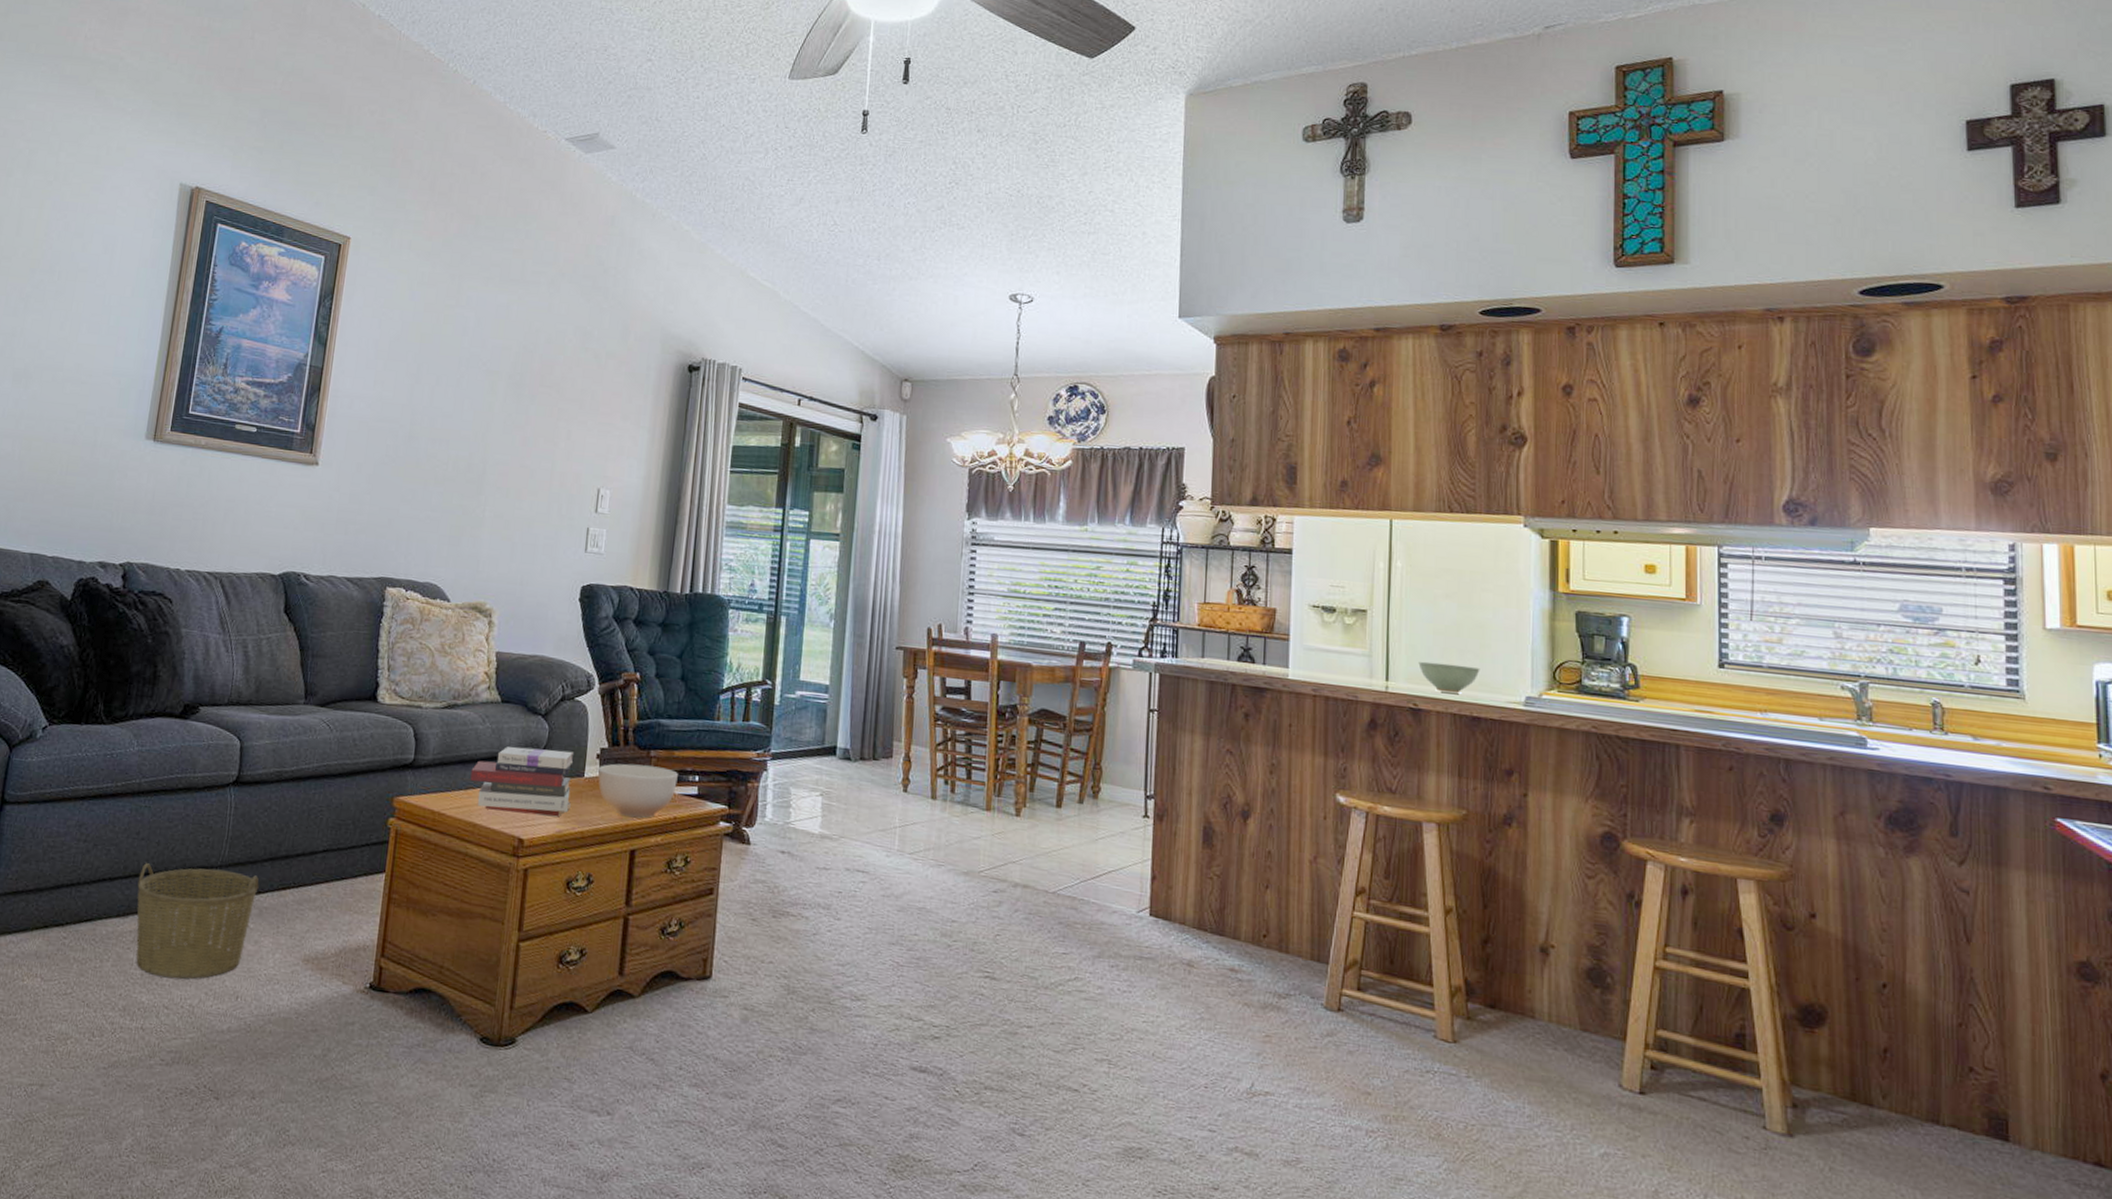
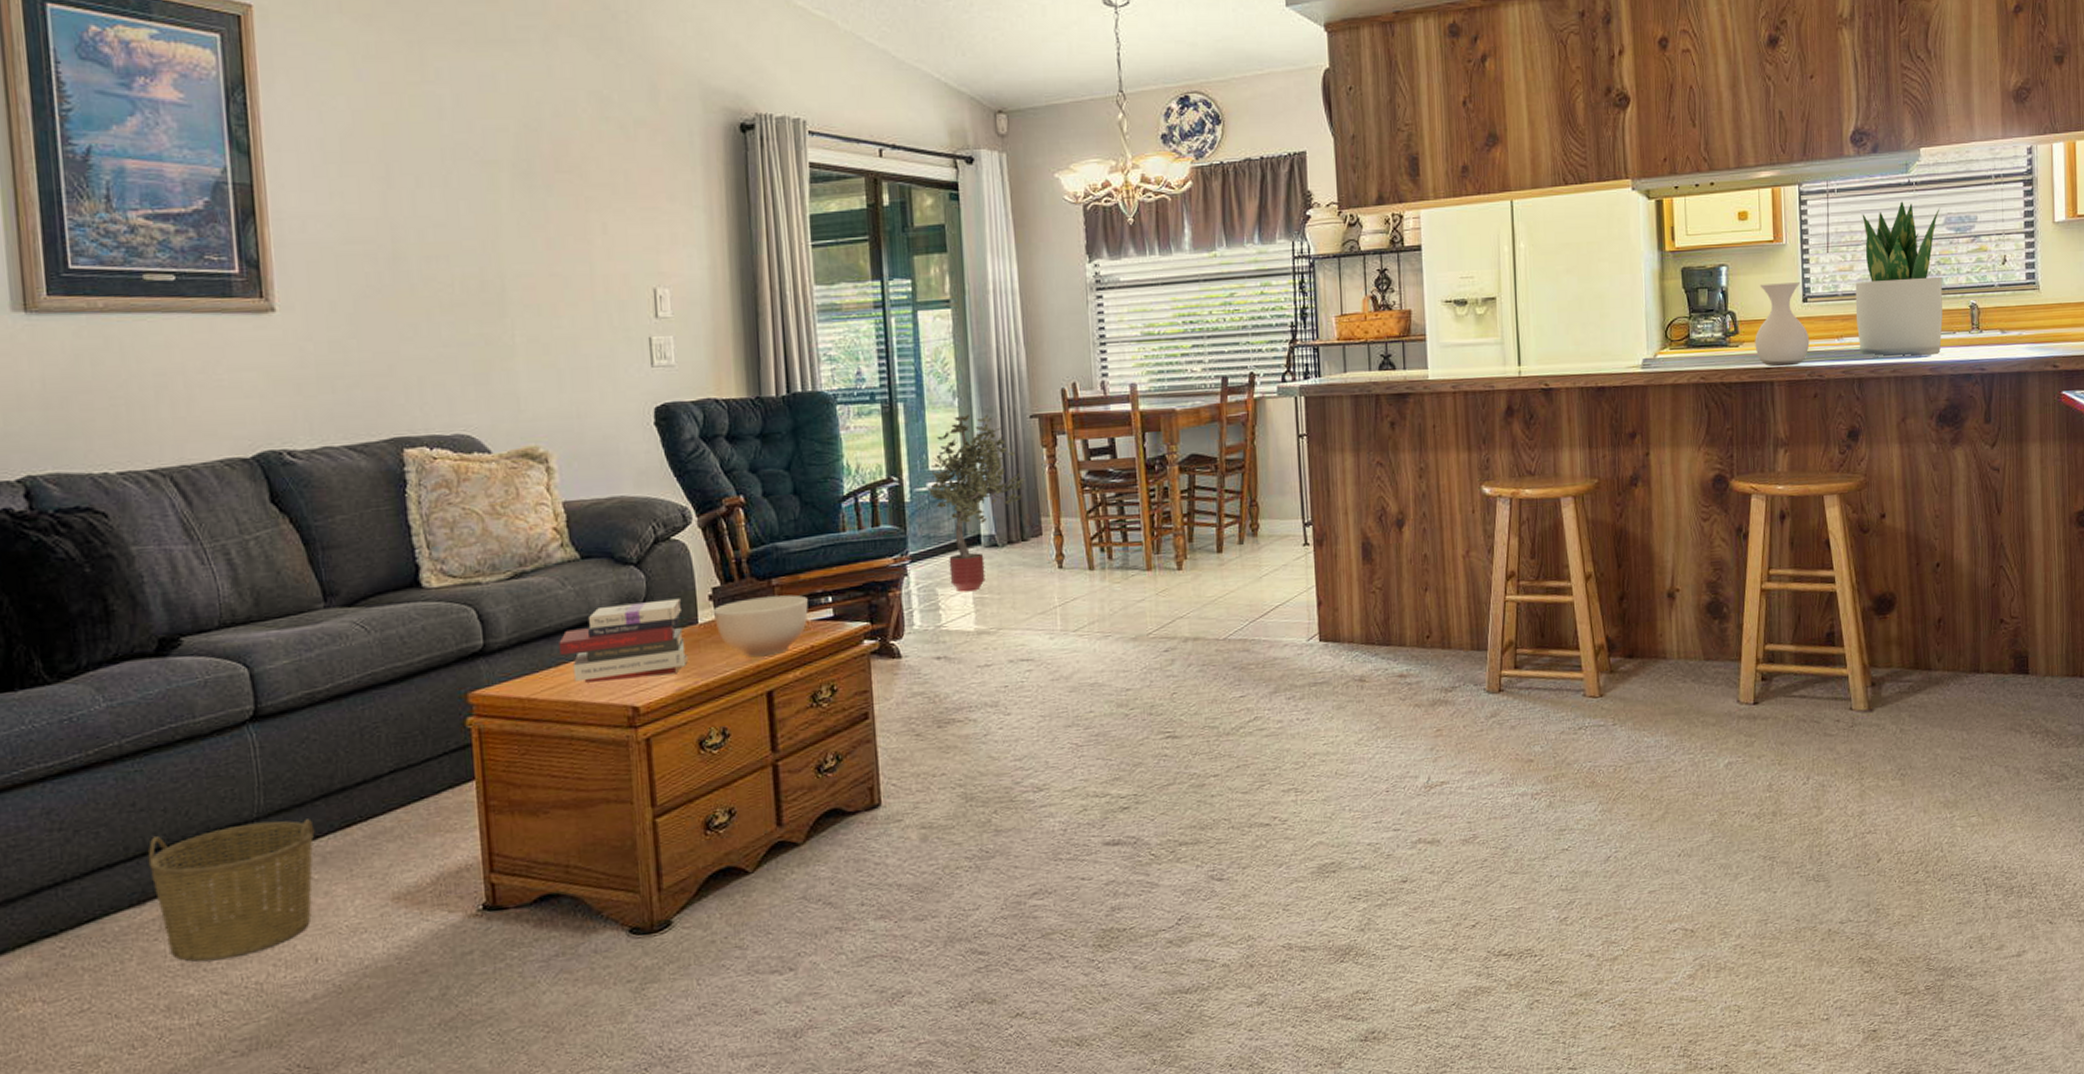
potted tree: none [795,636,884,796] -> present [927,413,1026,591]
bowl: present [1418,661,1480,694] -> none [1546,337,1602,368]
vase: none [1658,641,1726,733] -> present [1755,282,1810,367]
planter: none [1784,579,1895,750] -> present [1855,201,1943,358]

